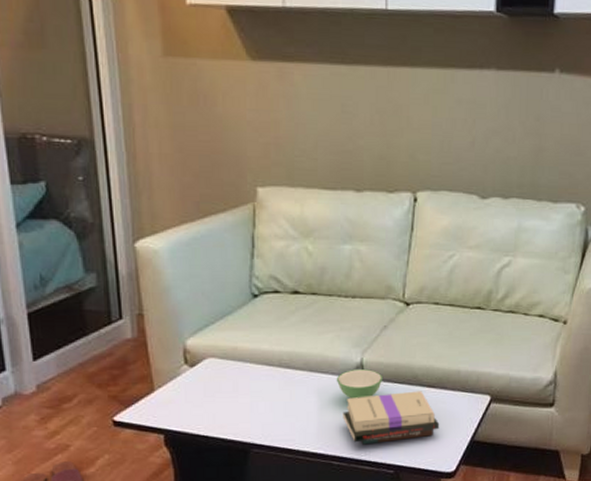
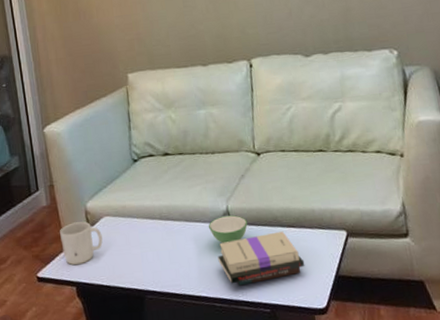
mug: none [146,361,203,411] -> present [59,221,103,265]

